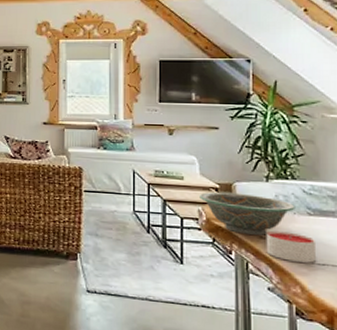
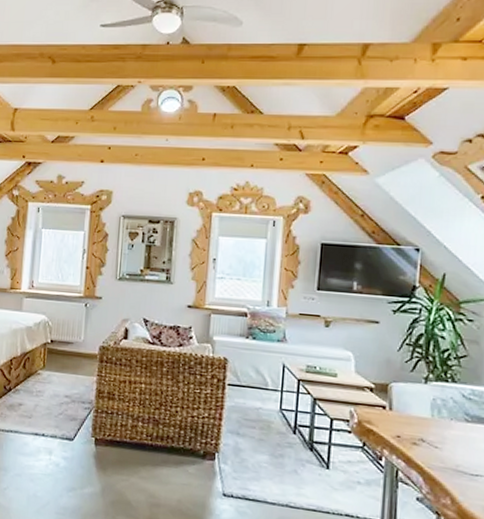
decorative bowl: present [200,191,295,236] -> none [352,392,453,442]
candle: present [266,230,316,263] -> none [418,436,471,473]

